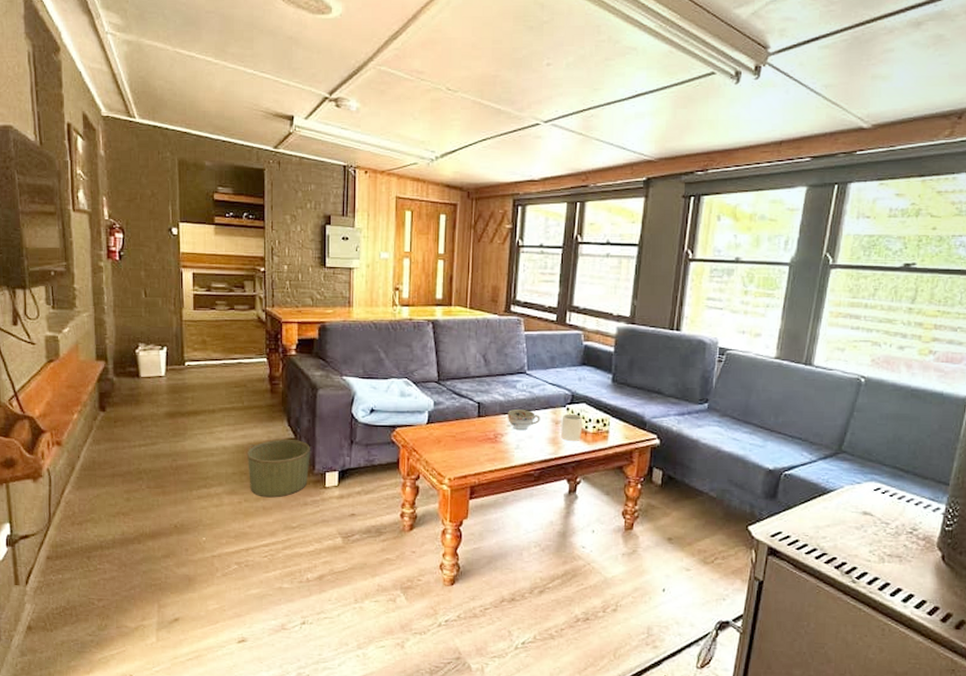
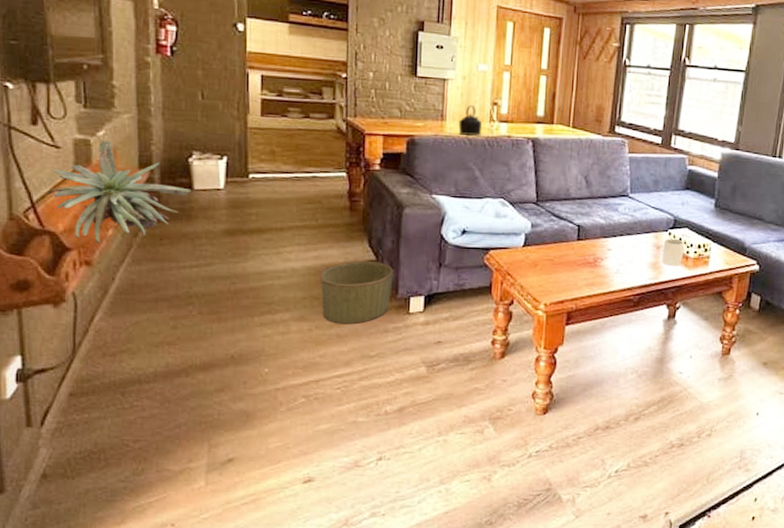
plant: none [26,336,139,426] -> present [47,140,192,243]
kettle: none [364,291,386,320] -> present [458,105,483,136]
teacup: present [508,409,540,431] -> none [608,233,642,255]

